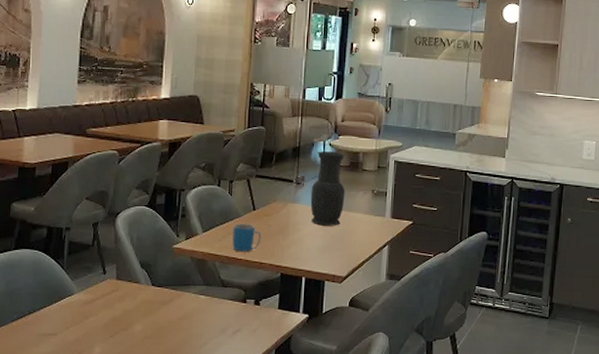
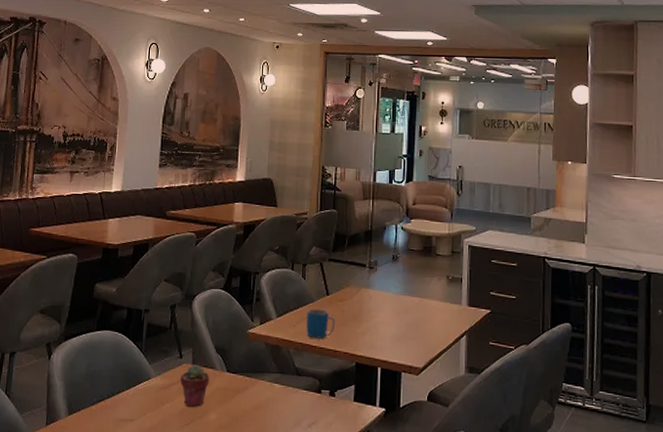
potted succulent: none [104,279,135,320] -> present [180,364,210,407]
vase: present [310,151,346,226] -> none [384,235,419,313]

